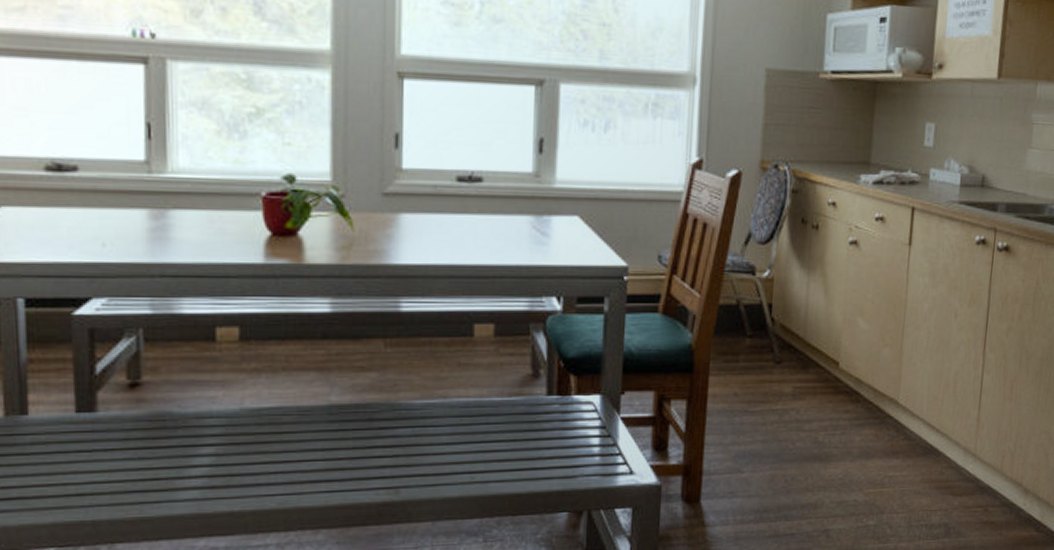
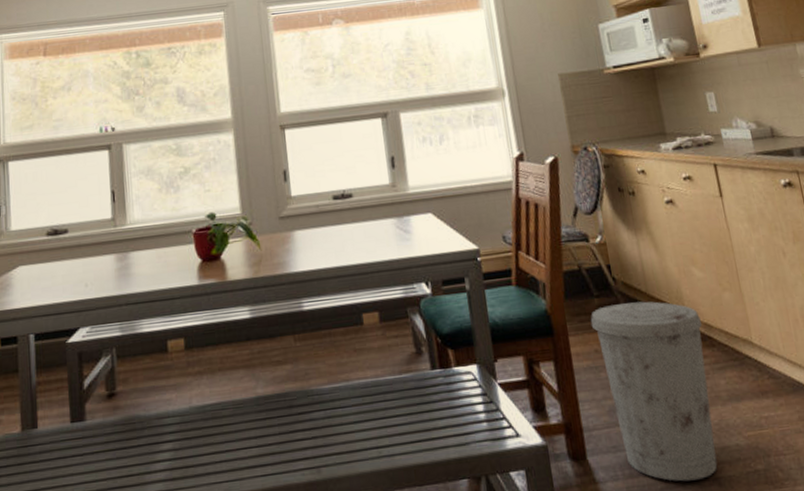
trash can: none [736,347,853,531] -> present [590,301,718,482]

